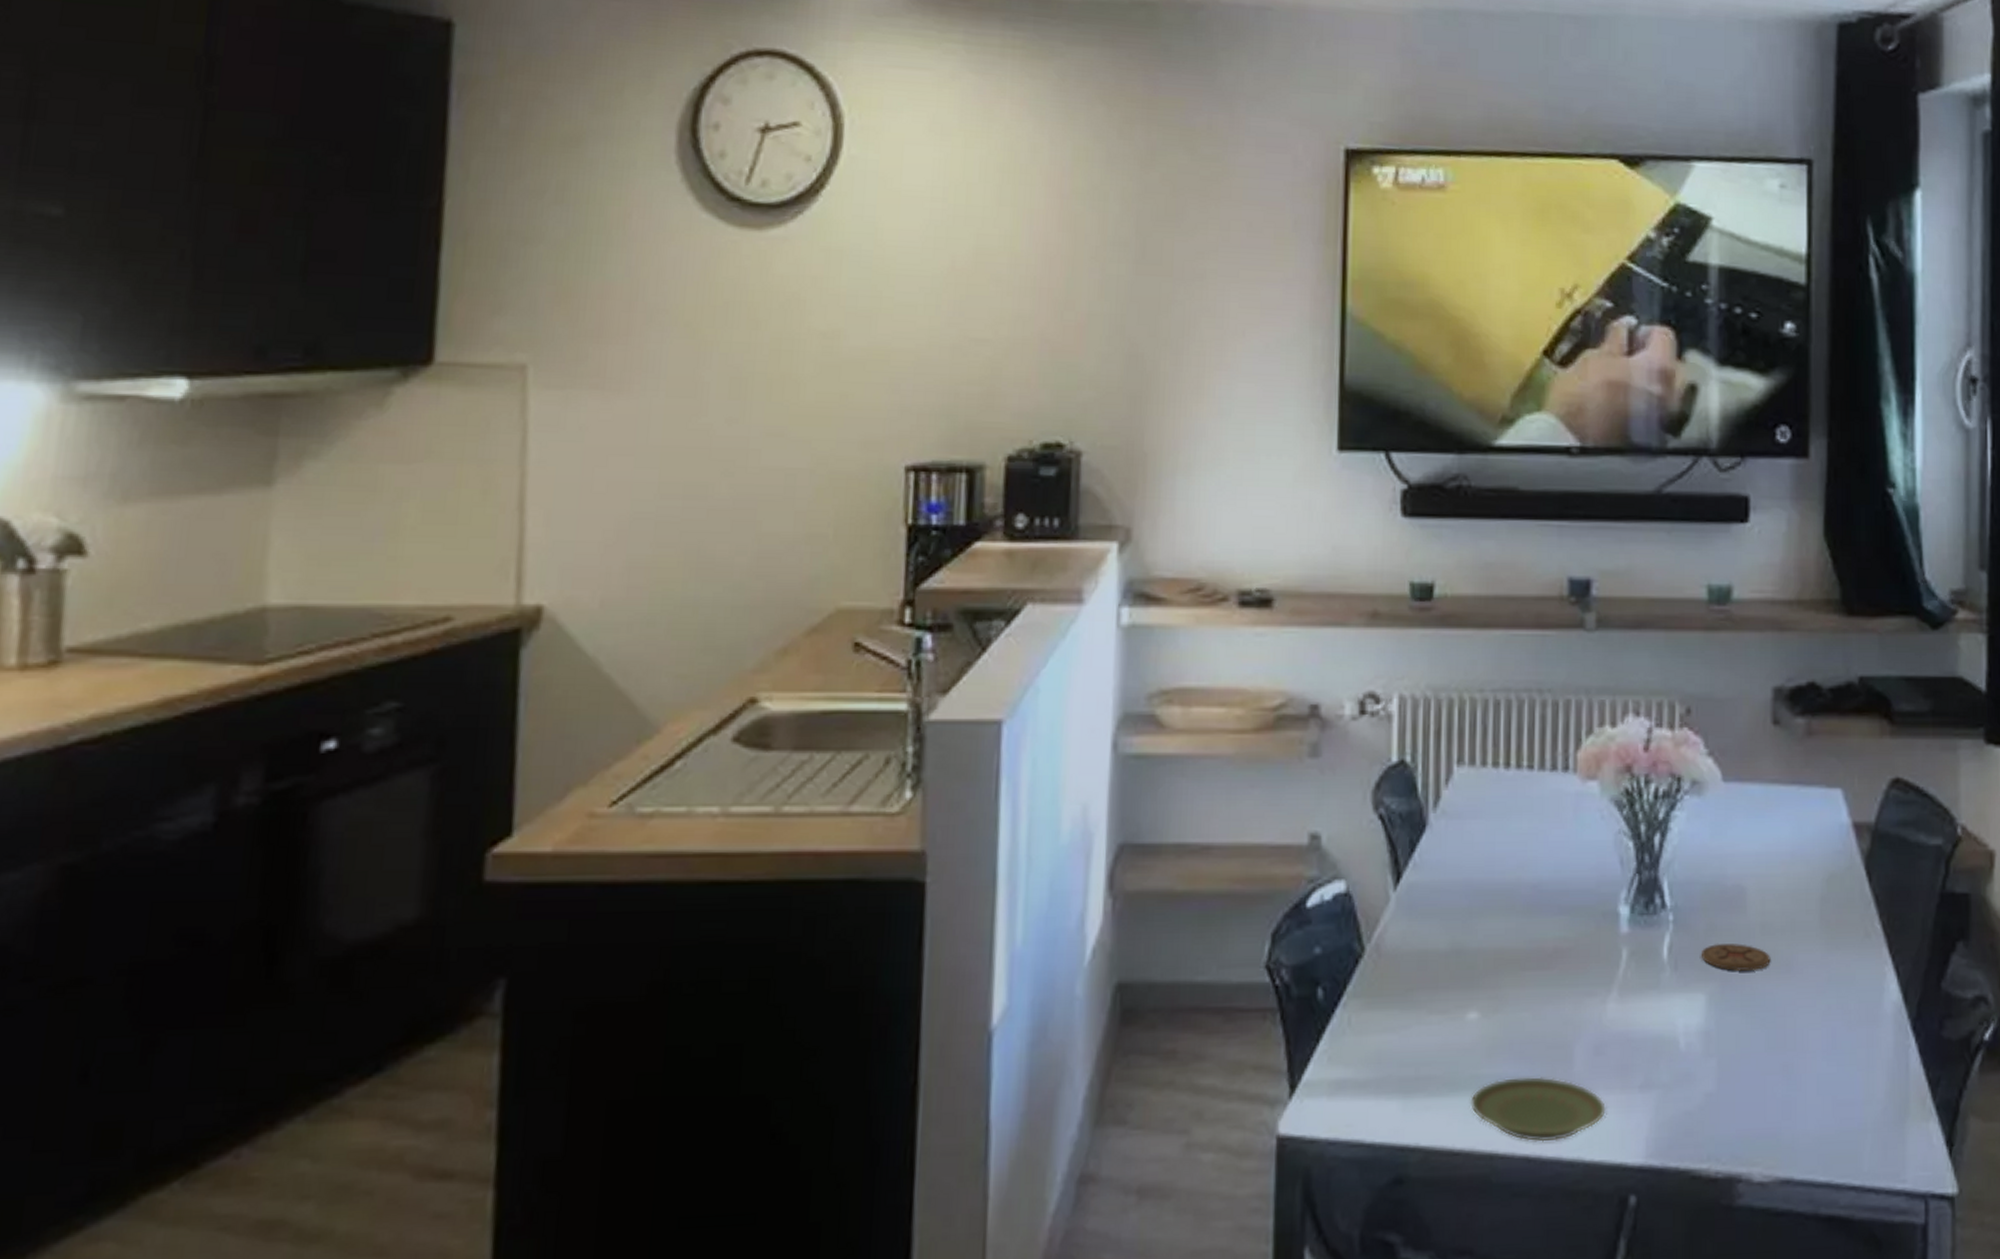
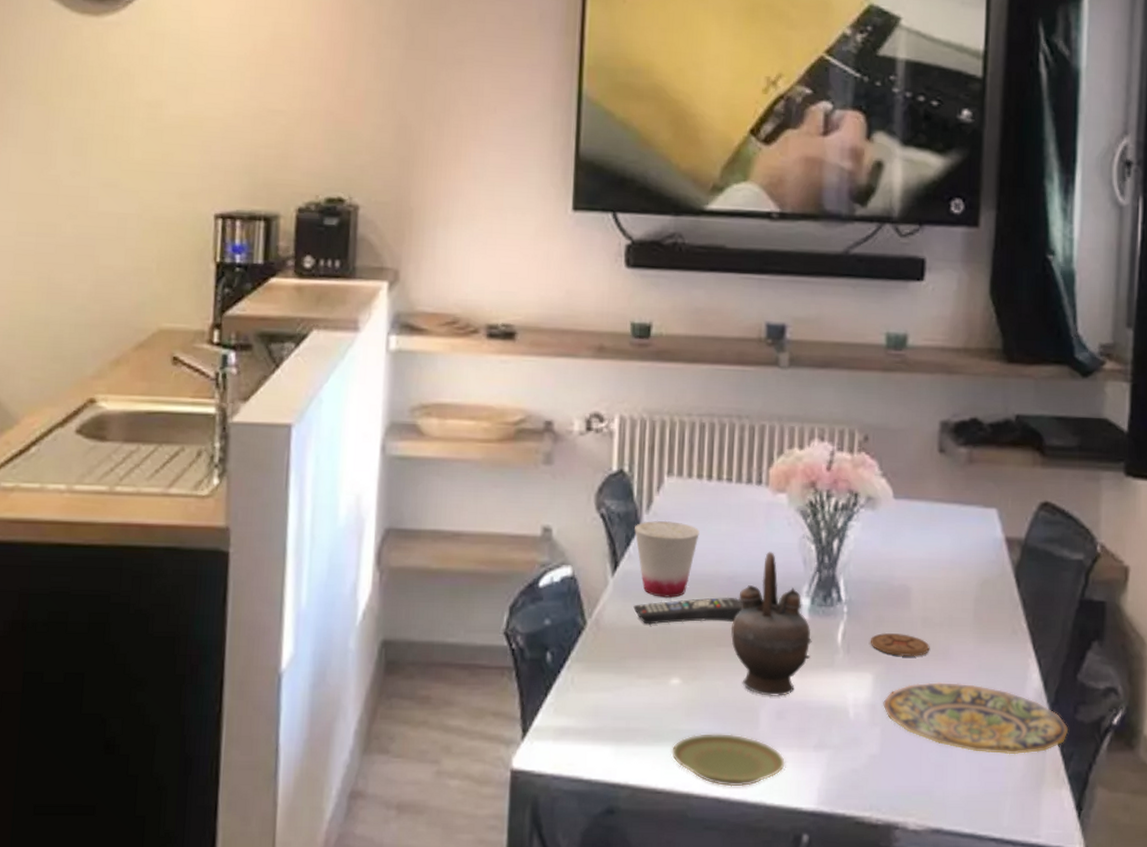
cup: none [1420,819,1497,915] -> present [634,520,700,599]
remote control: none [1420,910,1550,948] -> present [633,598,743,625]
teapot: none [1538,852,1633,1028] -> present [731,552,812,696]
plate: none [1719,1000,1934,1084] -> present [883,682,1069,755]

